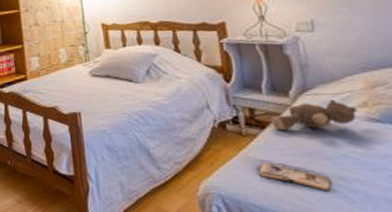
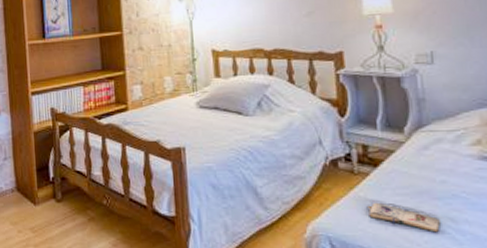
stuffed bear: present [270,99,358,131] -> none [383,136,471,169]

